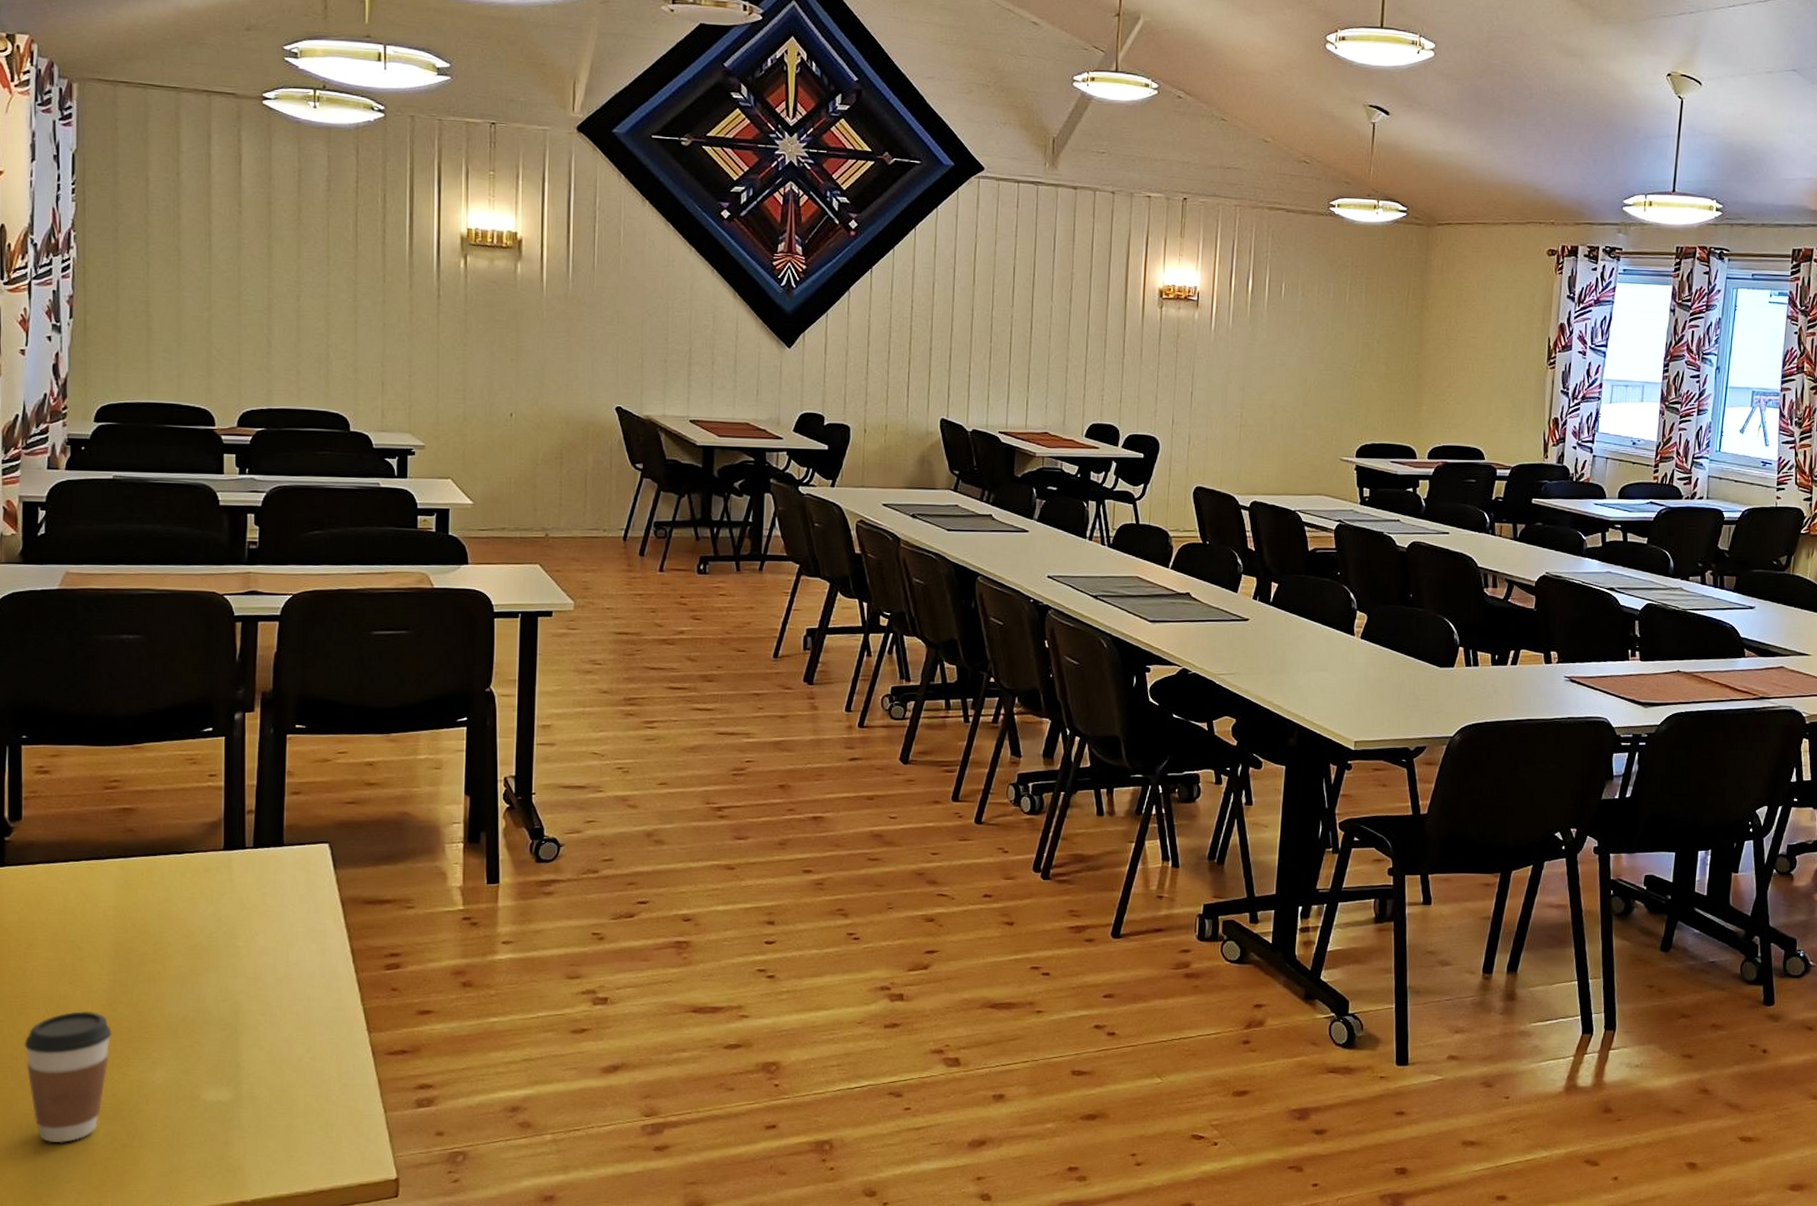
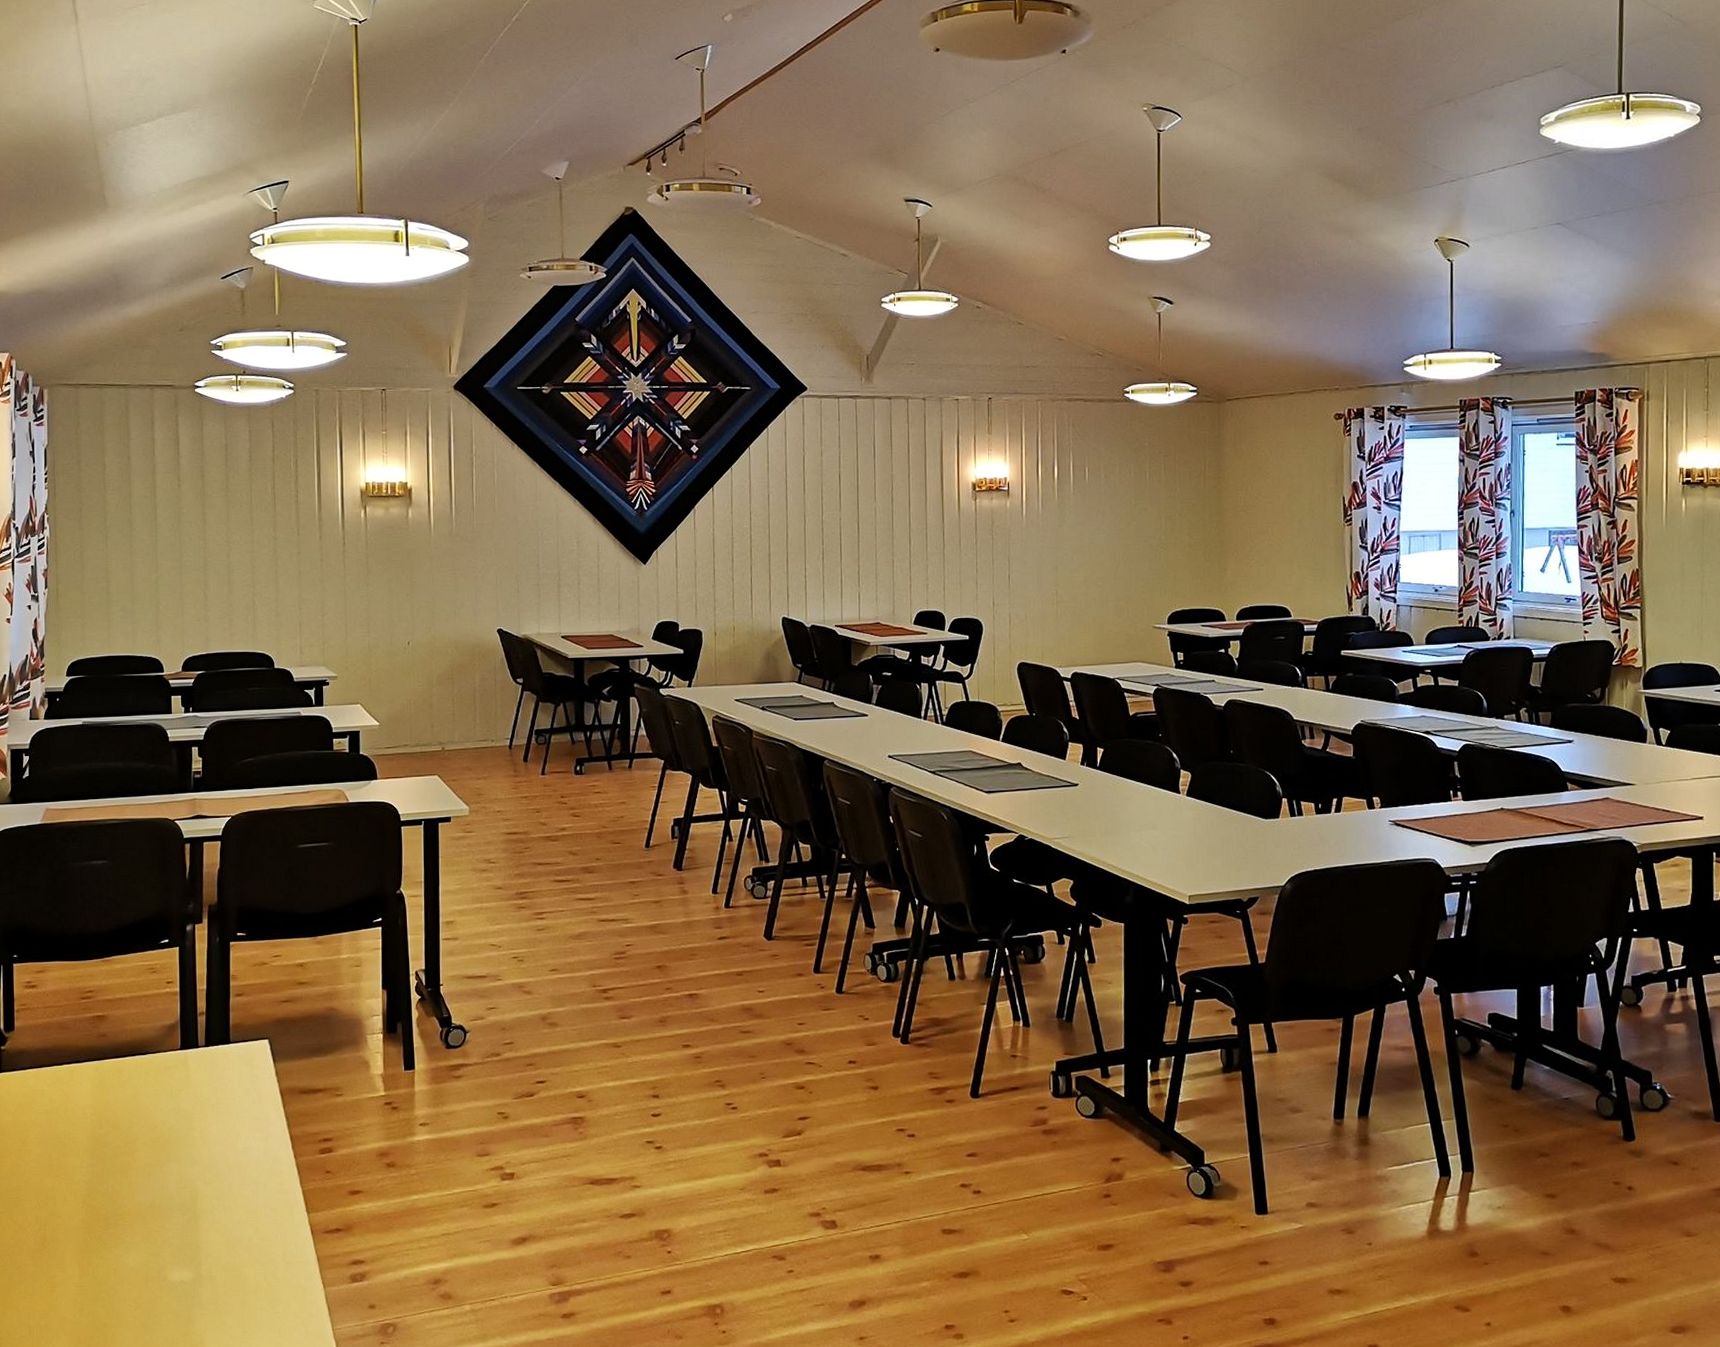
coffee cup: present [24,1010,112,1143] -> none [19,1201,92,1324]

